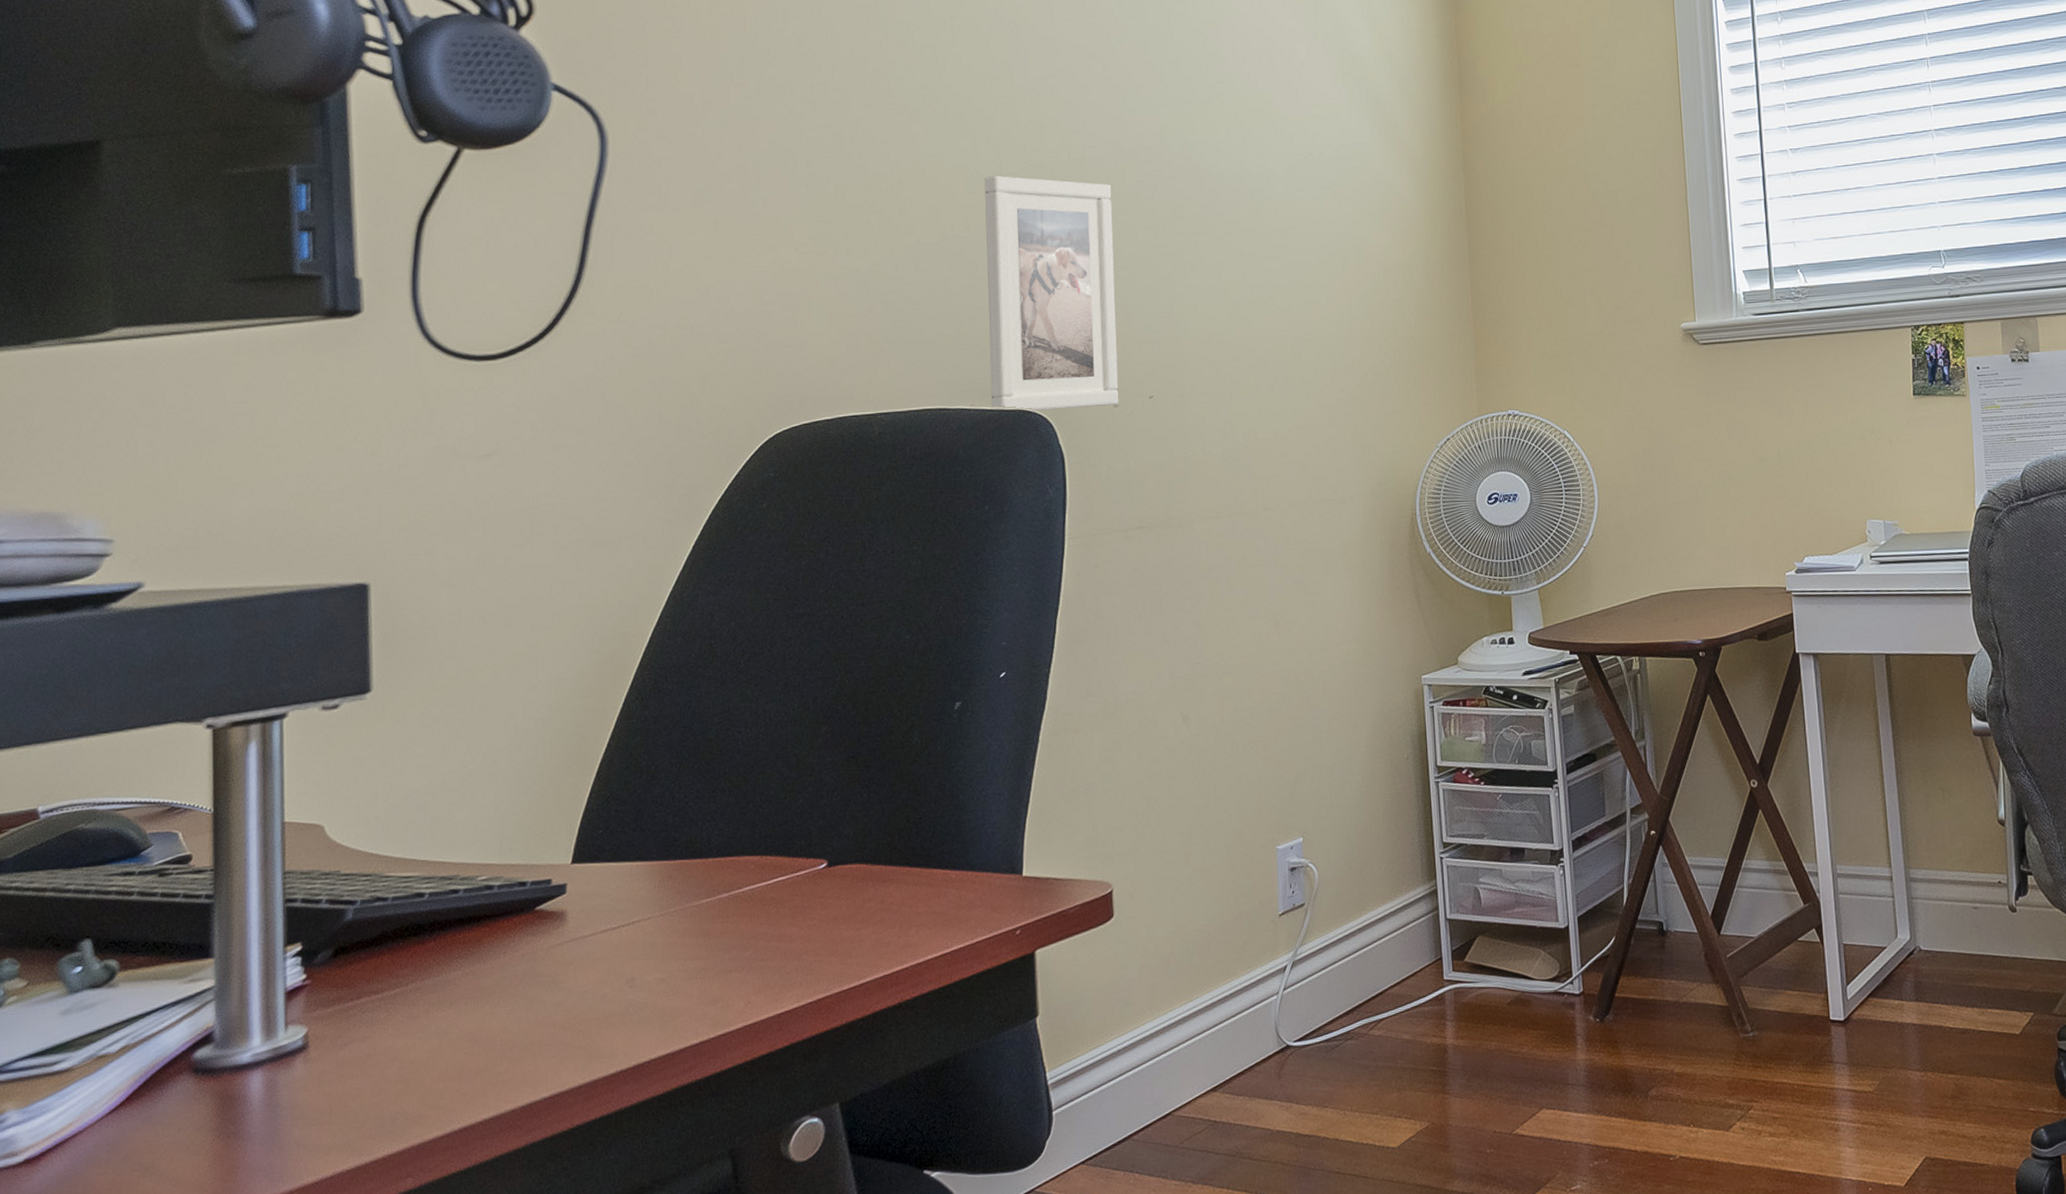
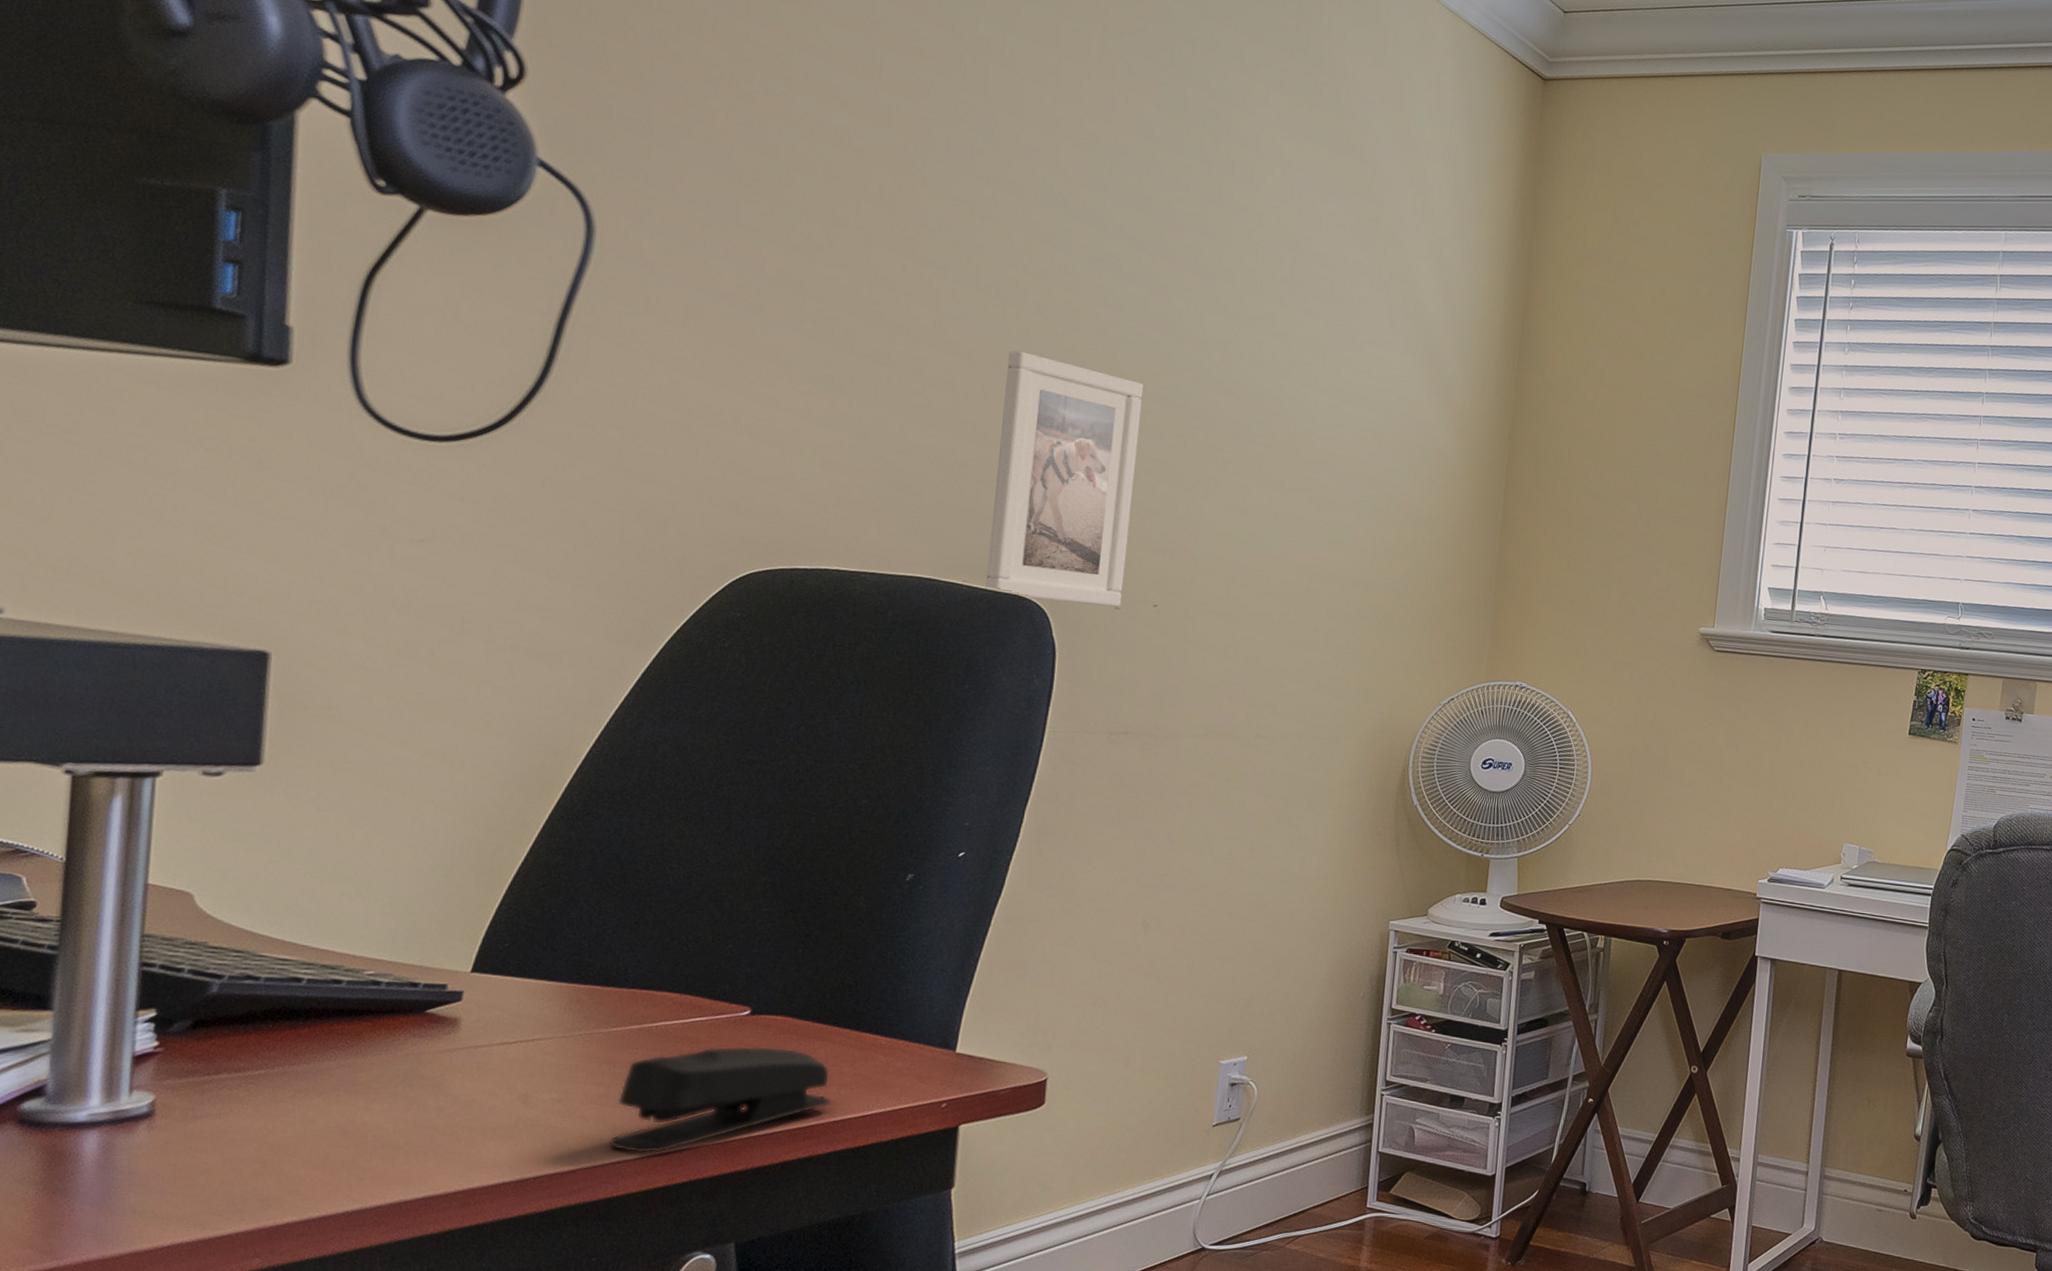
stapler: none [712,895,913,1024] -> present [608,1045,832,1154]

